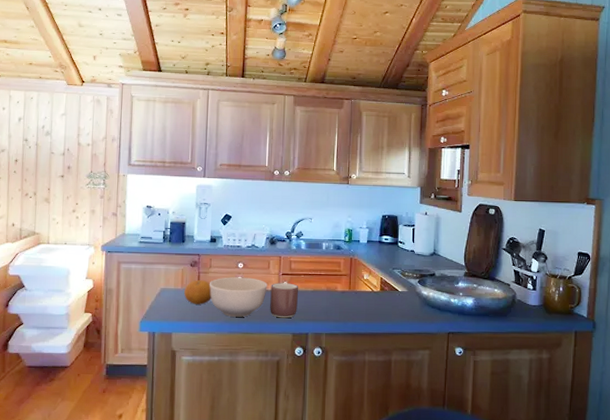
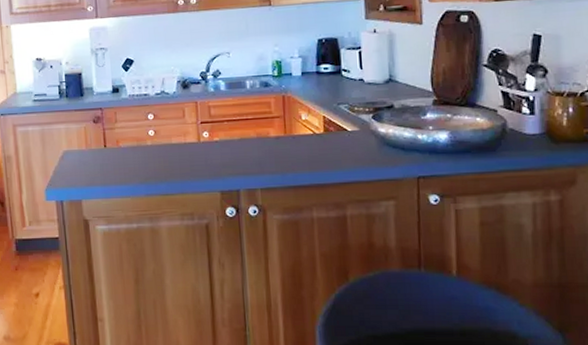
fruit: present [184,280,212,305] -> none [90,138,121,166]
bowl: present [209,277,268,317] -> none [117,130,185,177]
mug: present [270,283,299,318] -> none [189,132,224,175]

